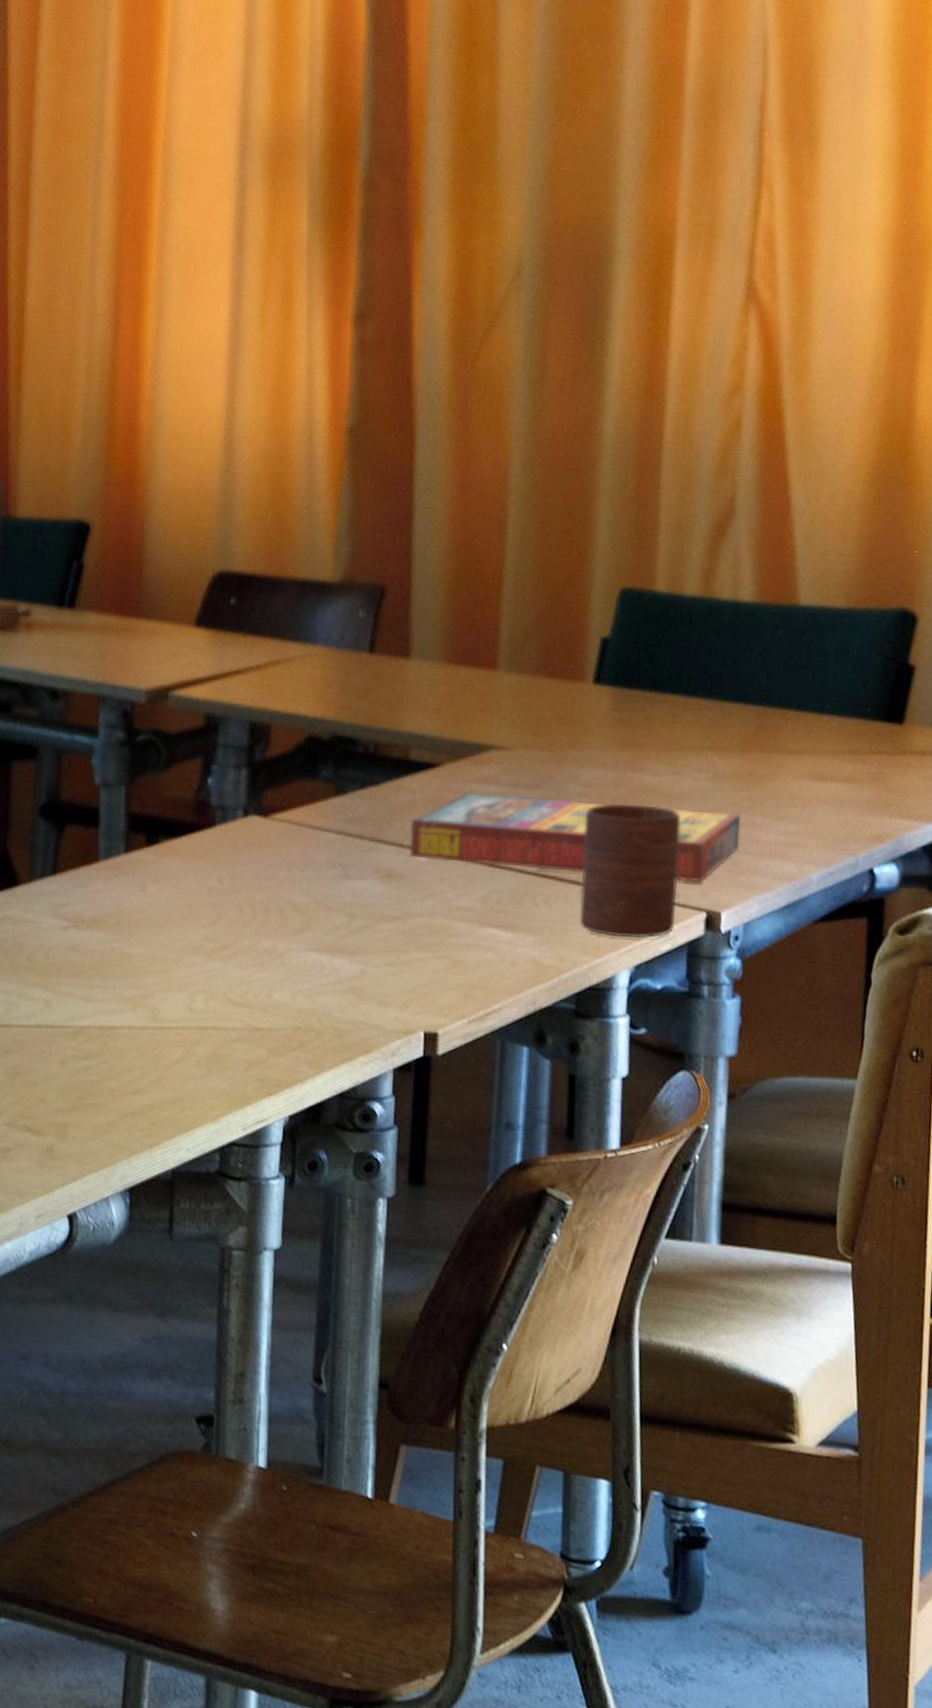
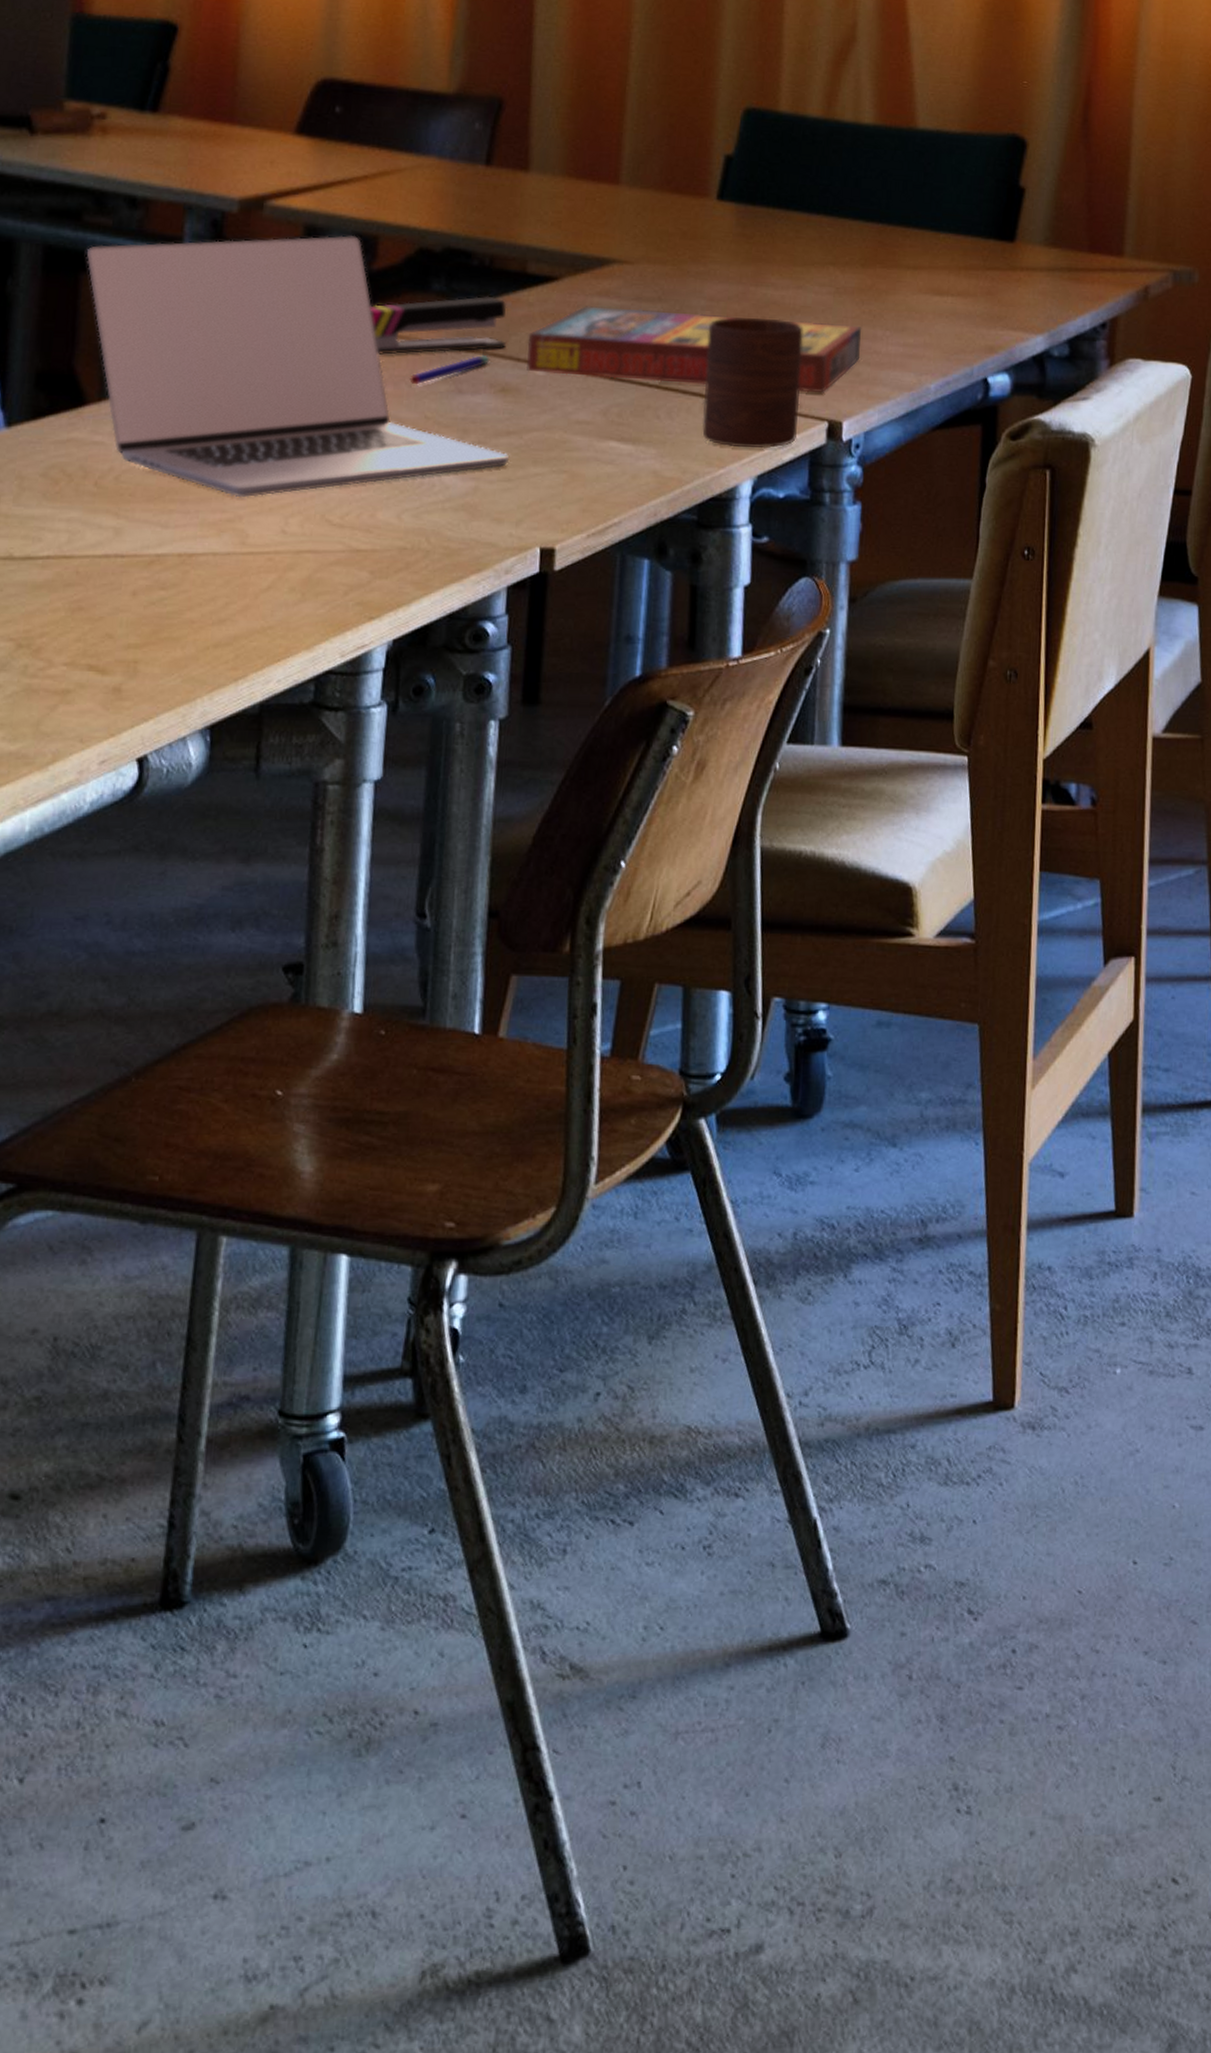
laptop: none [16,724,394,976] -> present [86,235,509,498]
stapler: none [264,782,391,841] -> present [370,295,507,356]
pen: none [301,841,376,869] -> present [409,355,490,384]

